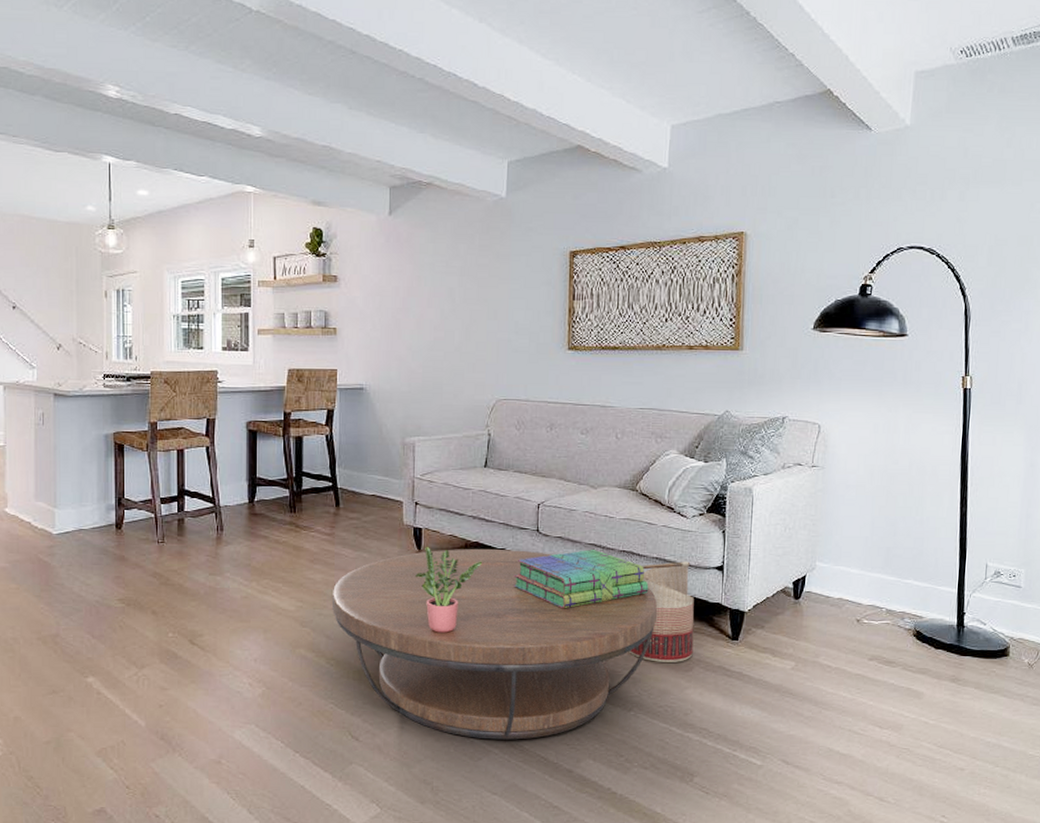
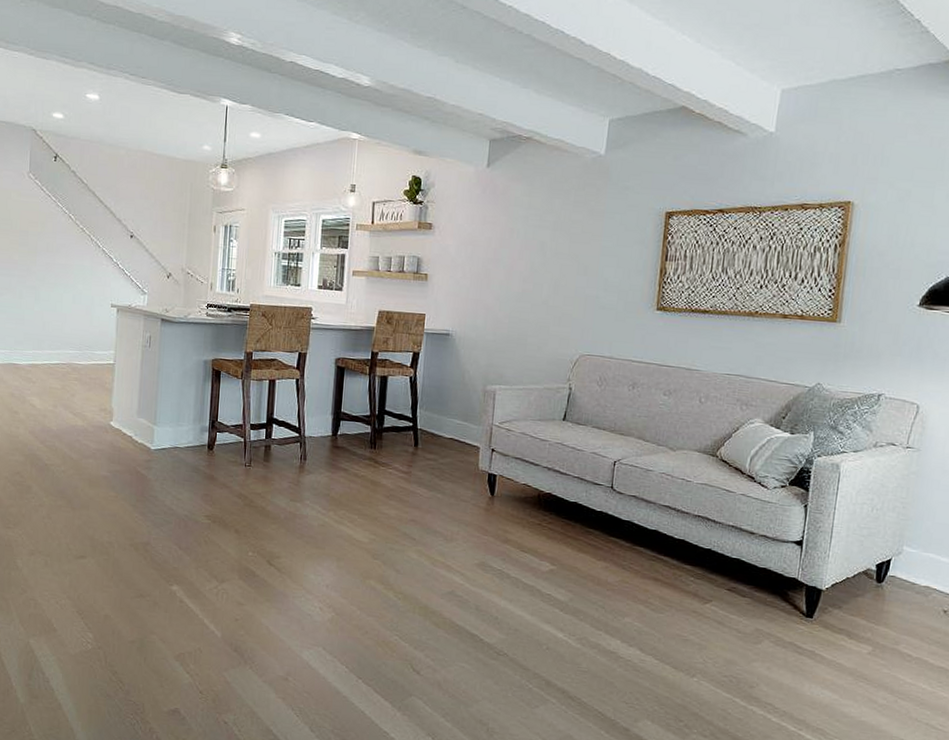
coffee table: present [331,548,658,740] -> none [403,497,730,693]
potted plant: present [415,546,483,633] -> none [486,492,554,580]
stack of books: present [513,550,649,609] -> none [583,511,722,568]
basket: present [628,561,694,663] -> none [695,531,769,634]

